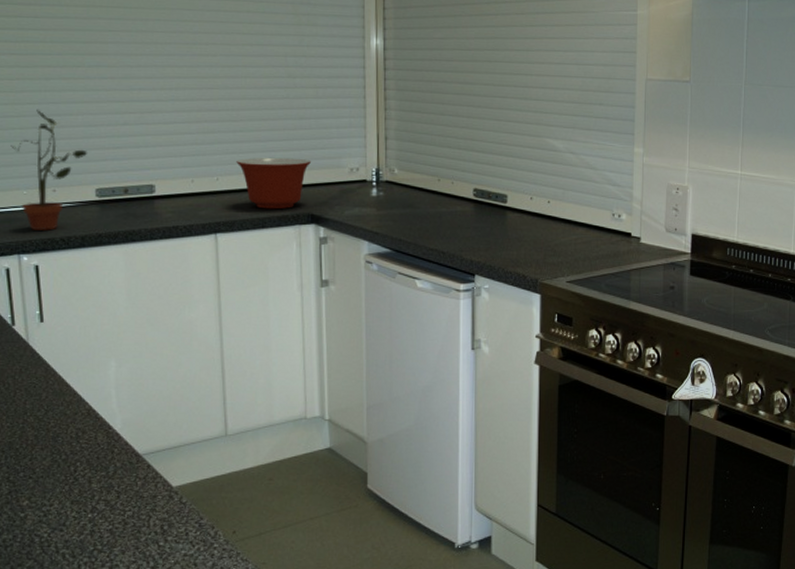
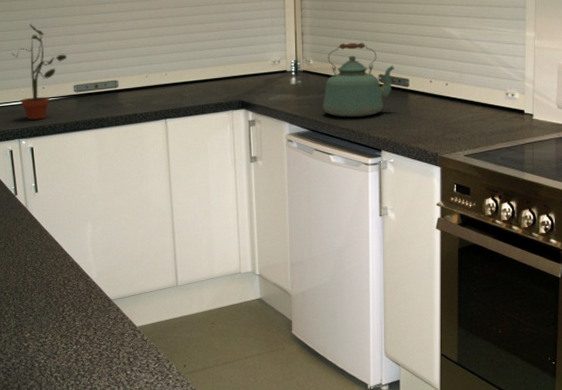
mixing bowl: present [236,157,311,210] -> none [181,54,240,98]
kettle: none [408,150,492,237] -> present [323,42,395,118]

